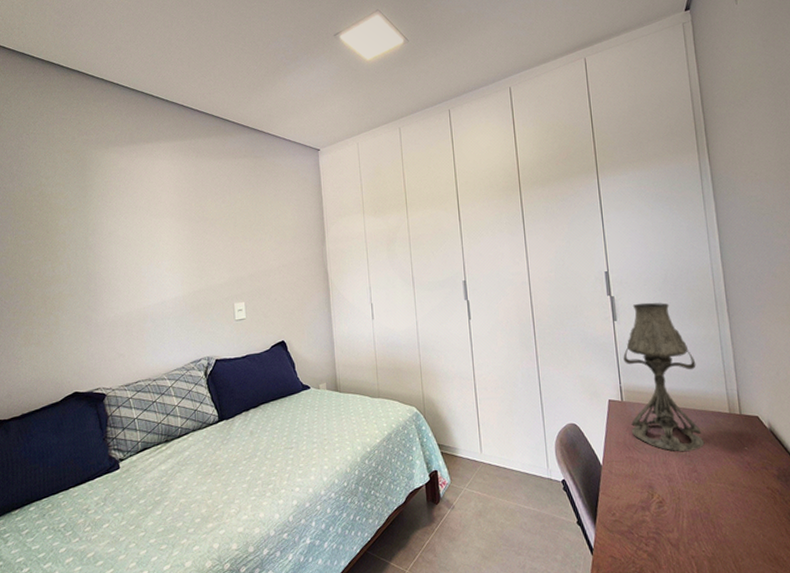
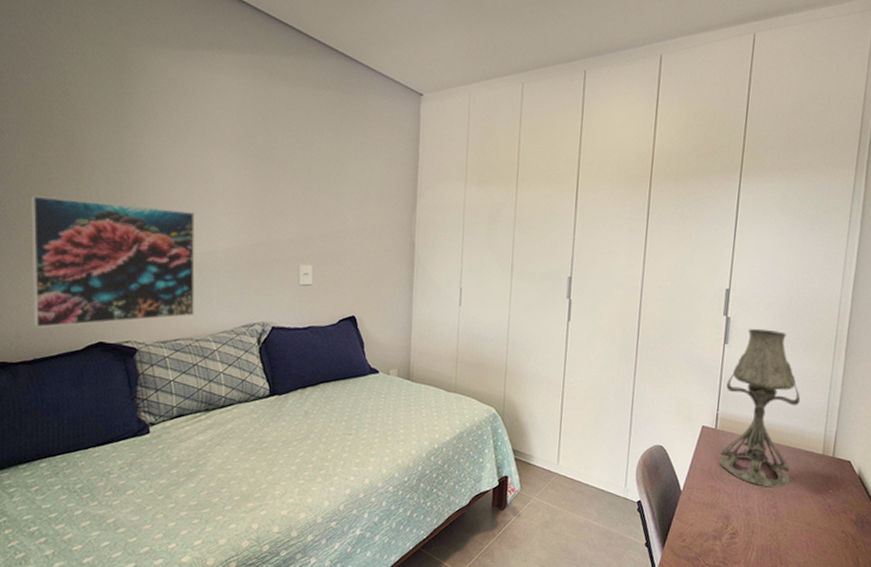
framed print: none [17,271,151,388] -> present [31,195,195,329]

